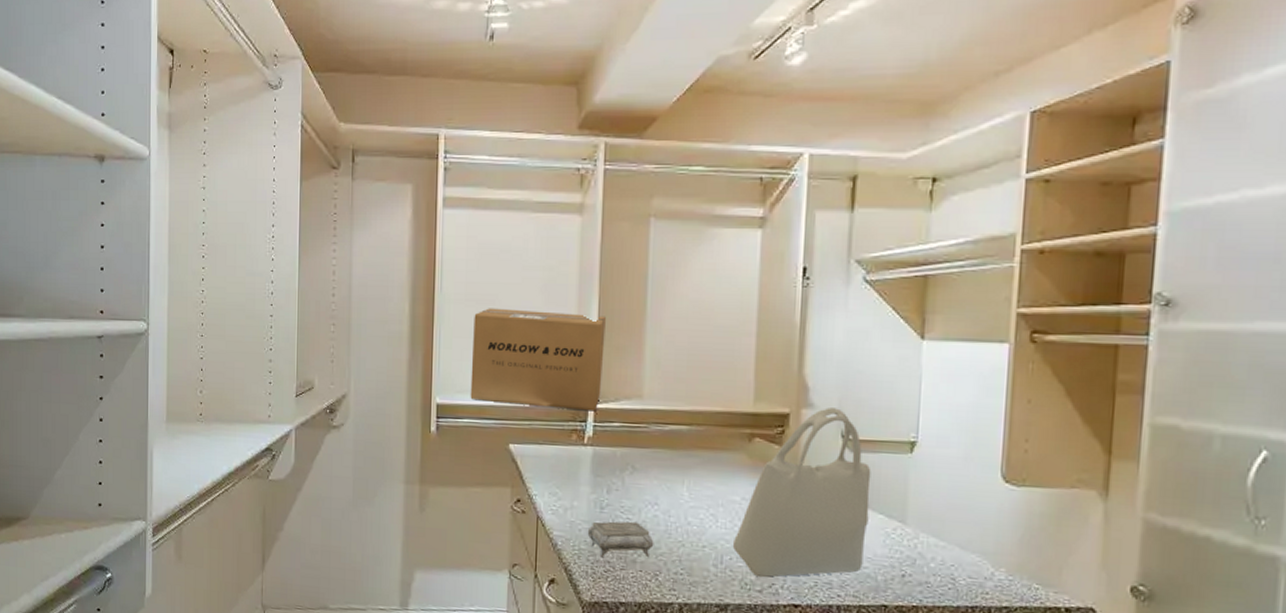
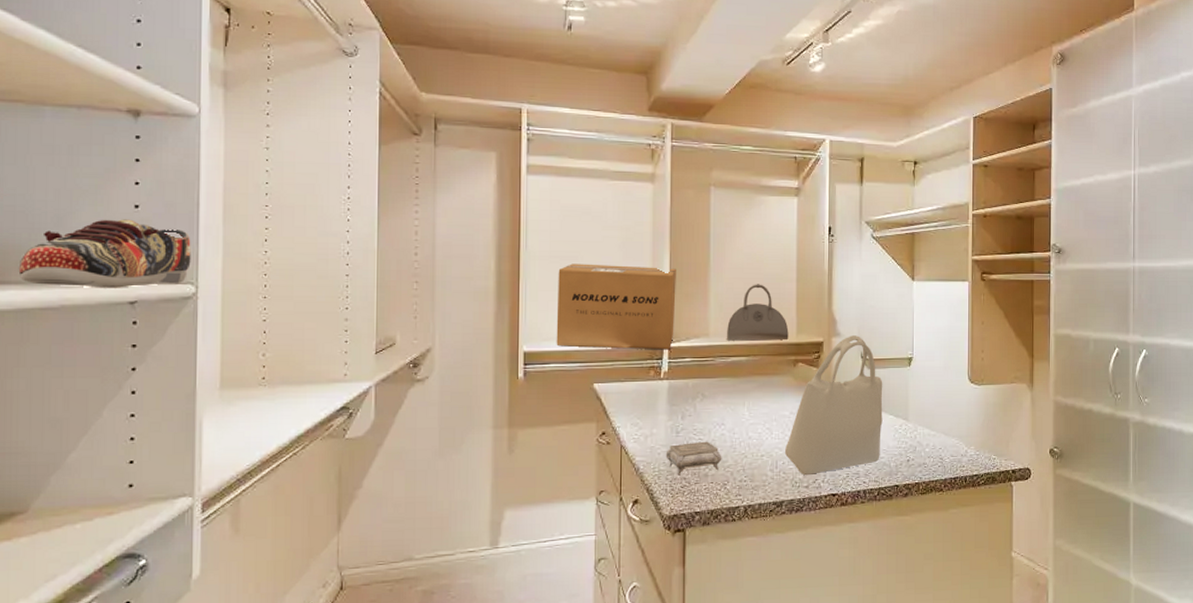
shoe: none [19,259,144,323] -> present [18,219,191,288]
handbag: none [663,337,744,409] -> present [726,284,789,341]

